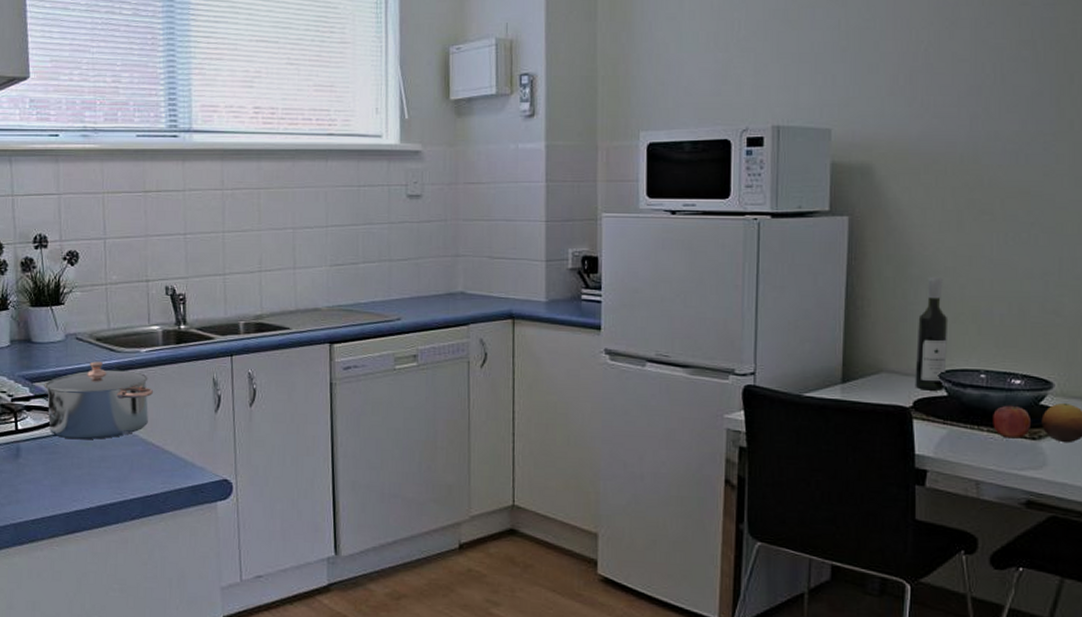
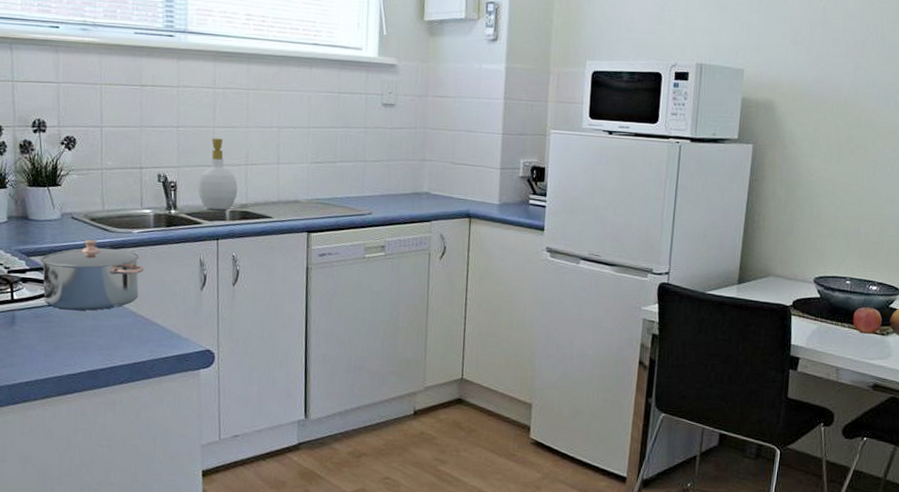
soap bottle: none [208,244,252,324] -> present [197,138,238,211]
bottle: present [915,276,949,391] -> none [795,198,825,293]

